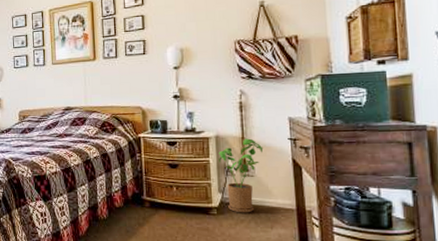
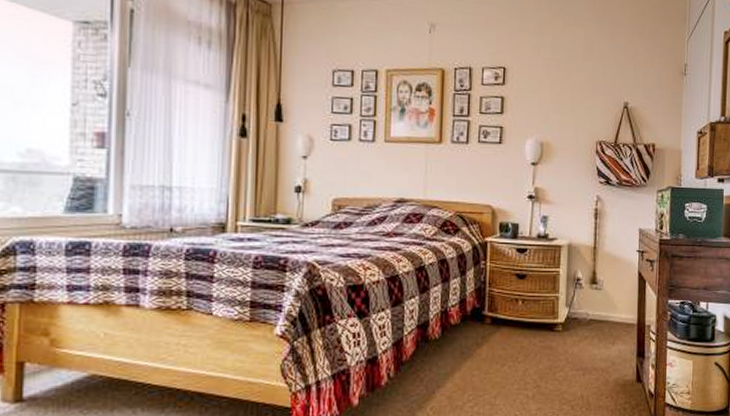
house plant: present [218,138,264,213] -> none [569,248,613,329]

